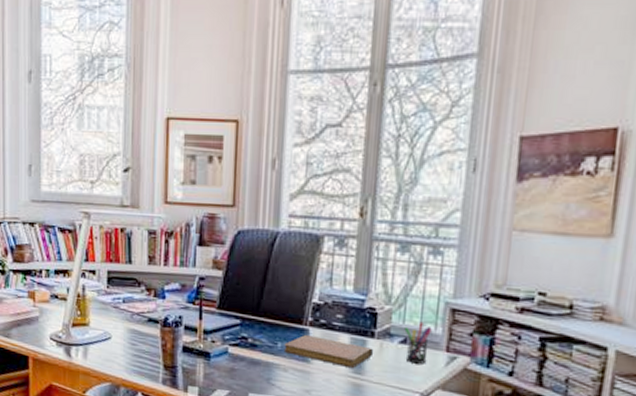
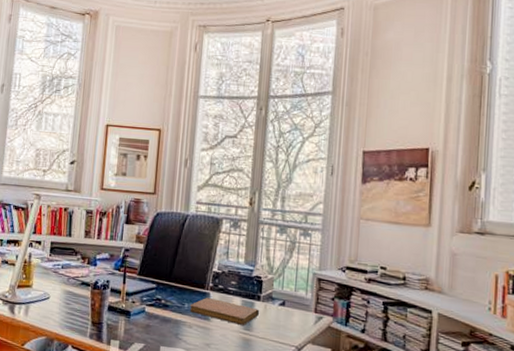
pen holder: present [404,321,432,364] -> none [283,288,304,323]

